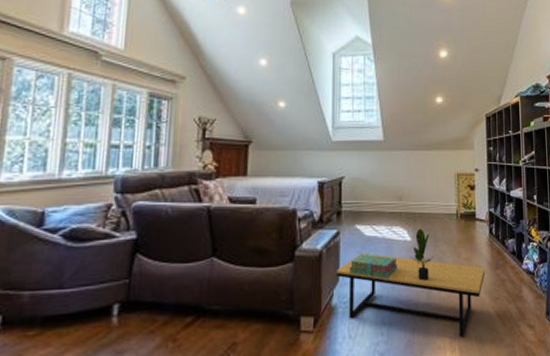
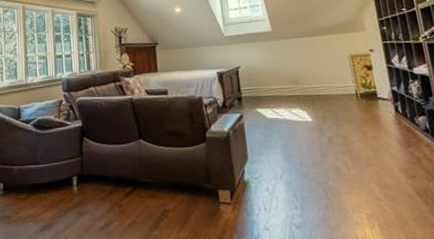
coffee table: present [337,252,486,338] -> none [245,133,397,215]
stack of books: present [348,254,398,279] -> none [255,134,303,157]
potted plant: present [410,228,434,281] -> none [313,109,338,159]

